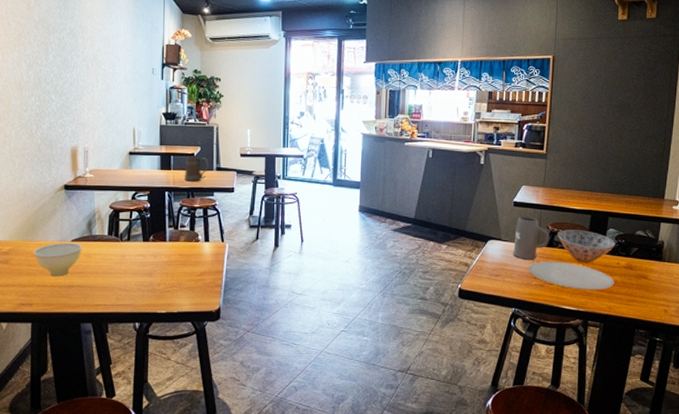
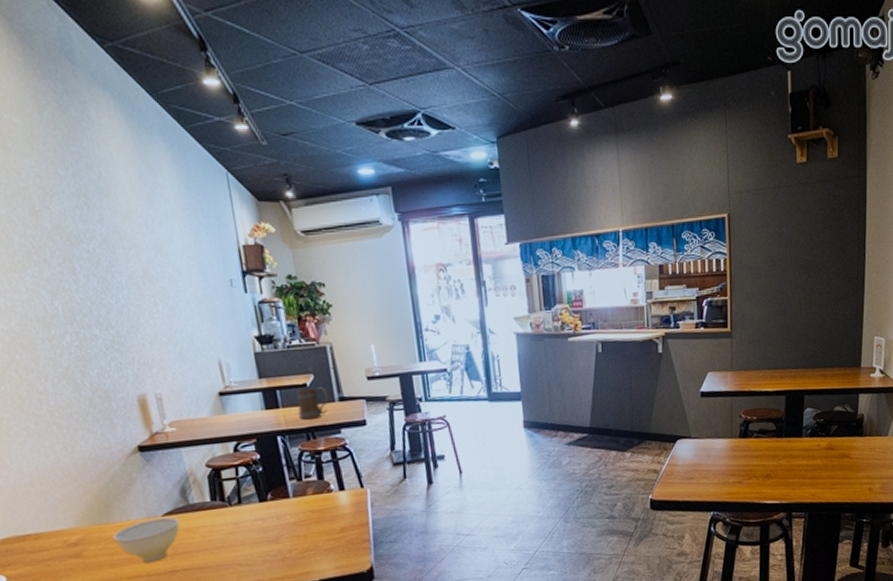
beer mug: present [512,217,549,259] -> none [704,407,743,456]
plate: present [528,261,615,291] -> none [724,452,816,481]
bowl: present [557,230,616,263] -> none [751,414,814,451]

